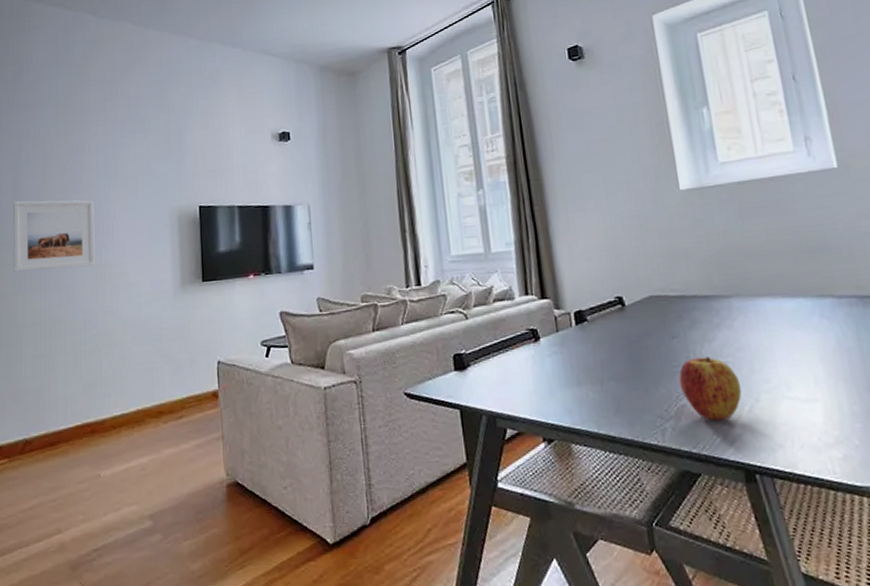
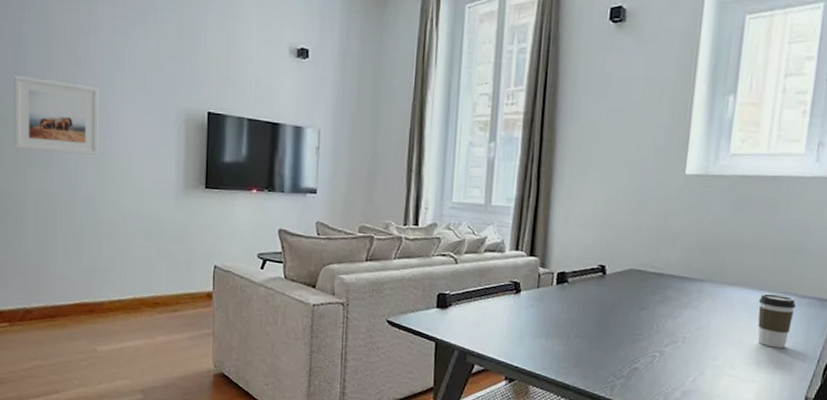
apple: present [678,356,742,421] -> none [637,329,692,386]
coffee cup: none [795,298,840,359] -> present [757,293,796,349]

